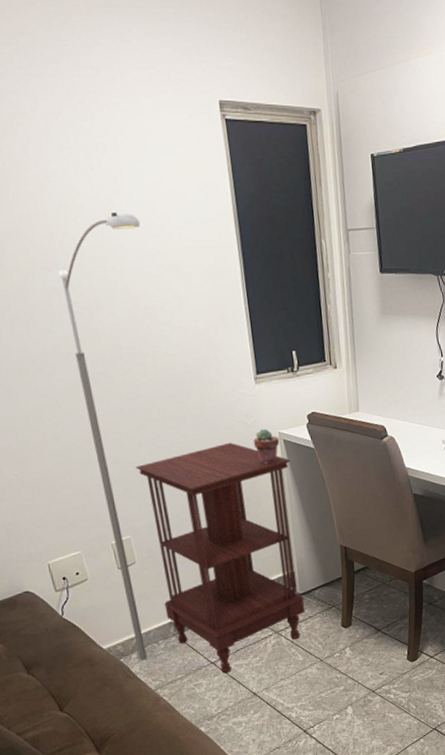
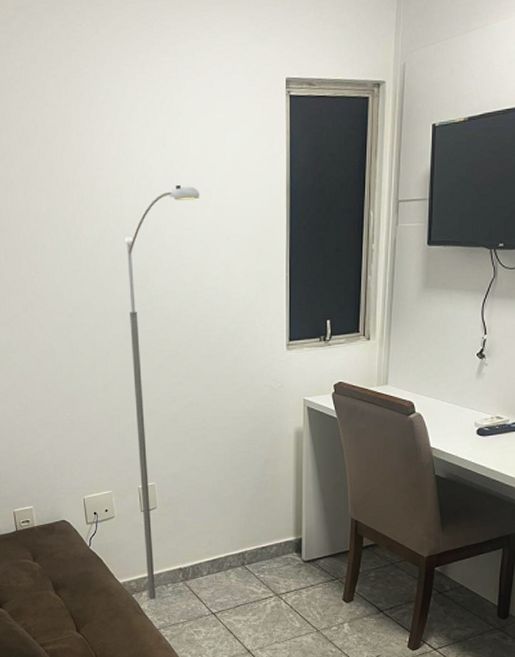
side table: present [135,442,305,674] -> none [167,404,312,626]
potted succulent: present [253,428,280,465] -> none [278,394,303,429]

